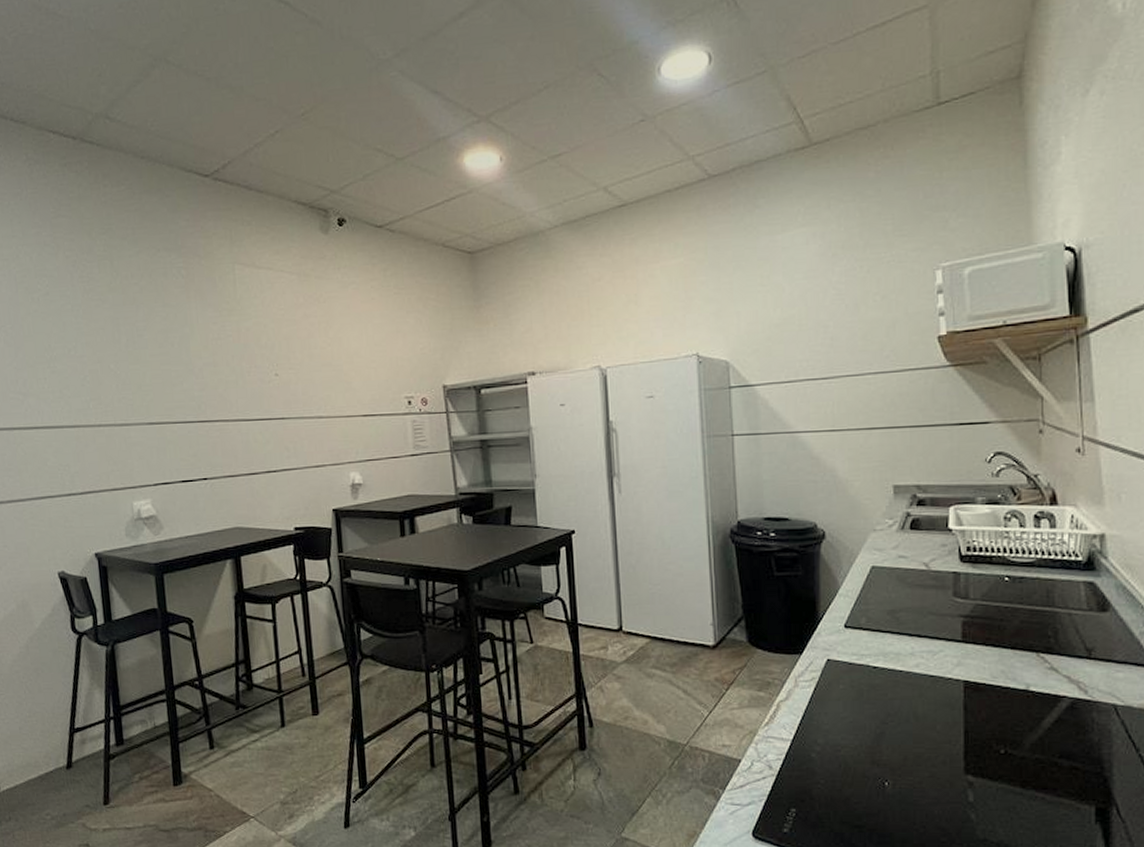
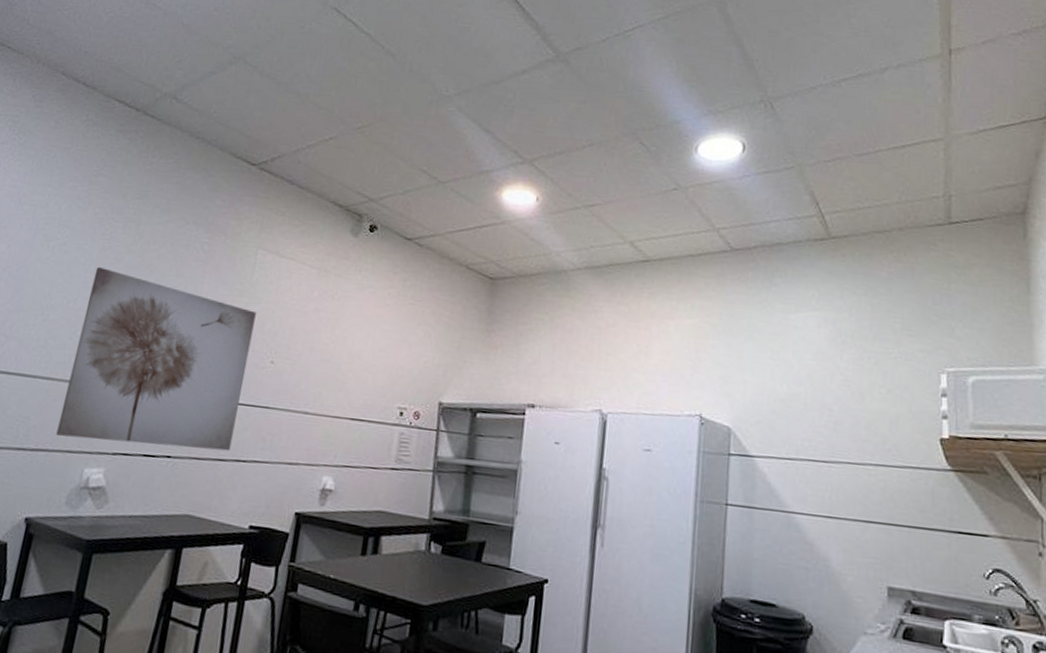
wall art: none [85,311,259,477] -> present [56,267,256,451]

